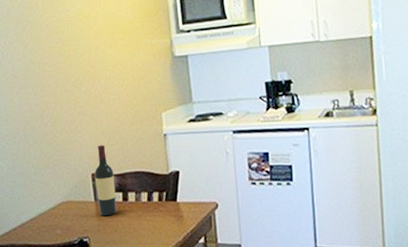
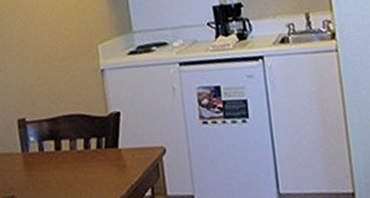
wine bottle: present [94,144,117,217] -> none [20,84,49,170]

